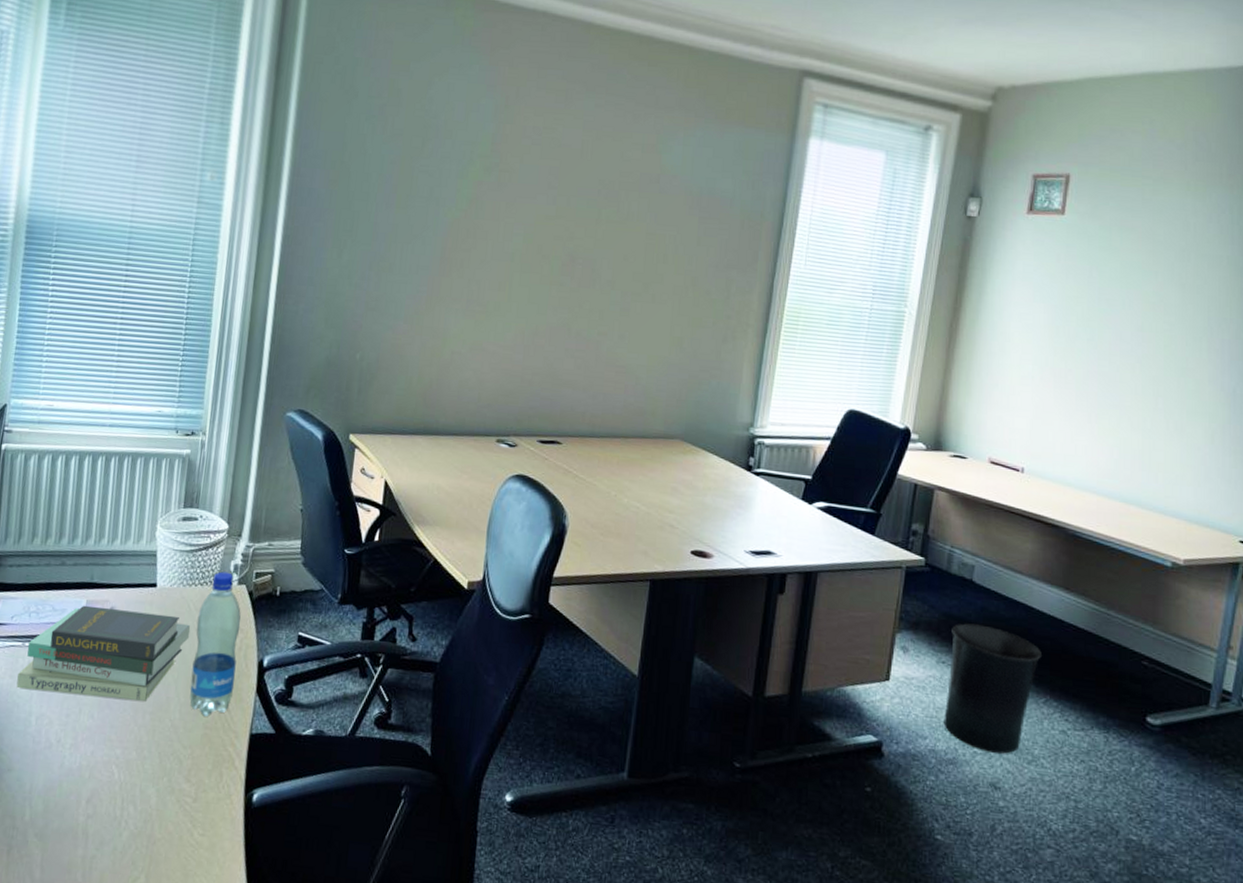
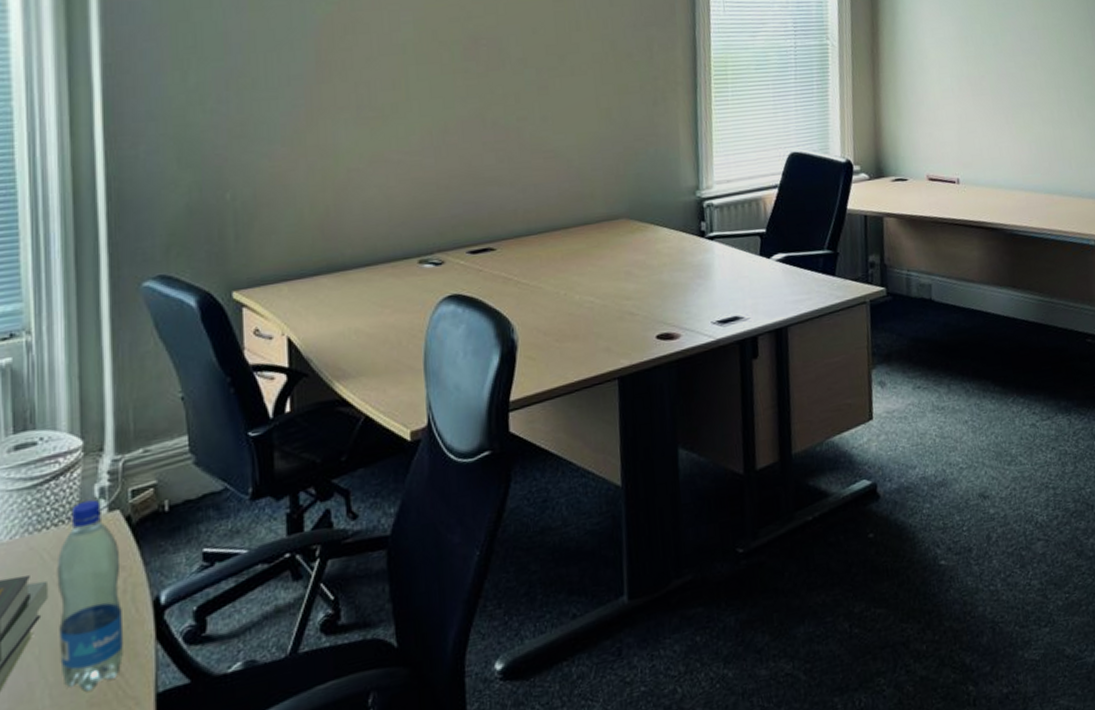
waste bin: present [943,623,1041,754] -> none [921,340,1003,464]

